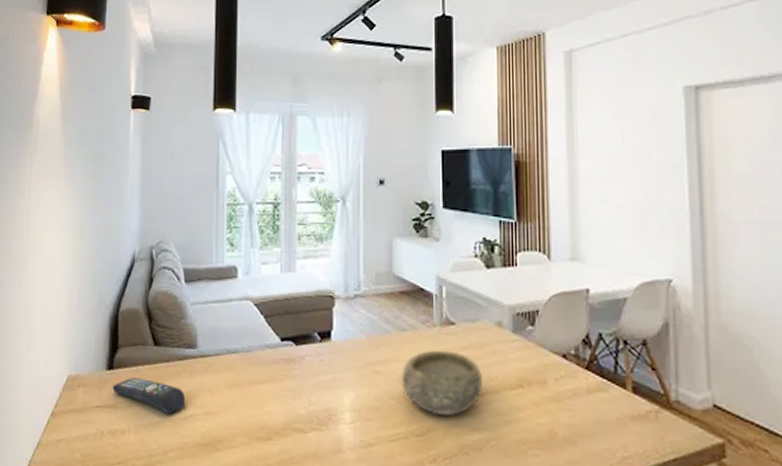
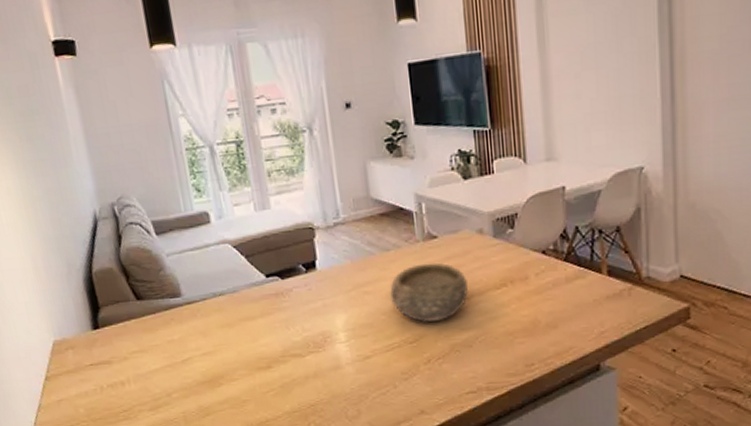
remote control: present [112,378,186,414] -> none [102,332,181,361]

